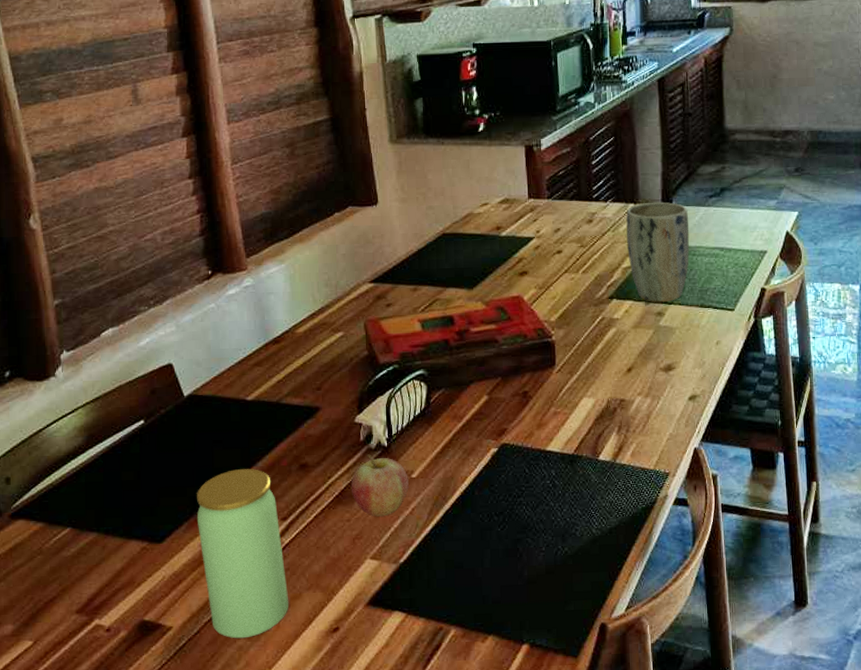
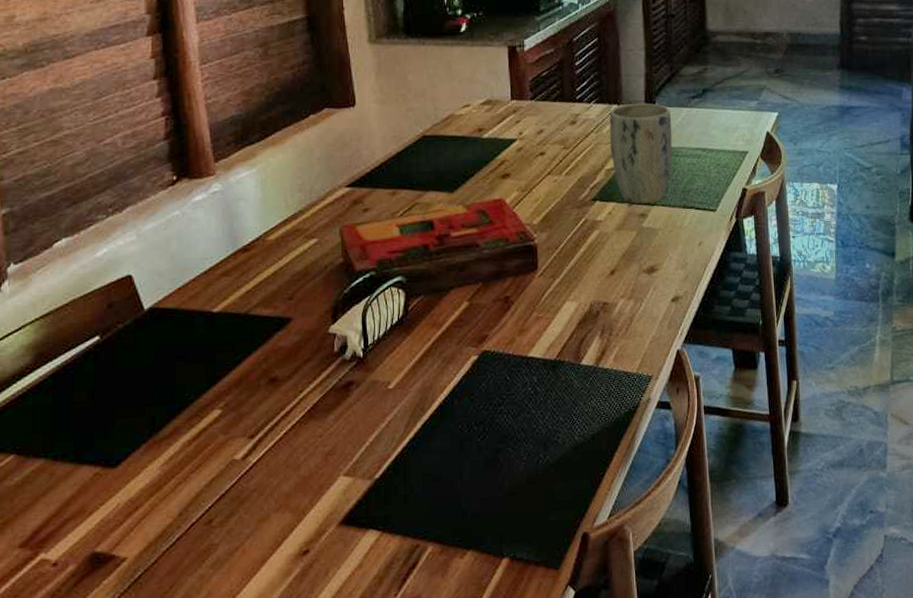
jar: present [197,469,289,639] -> none [157,384,256,567]
fruit: present [351,454,409,517] -> none [324,366,385,431]

